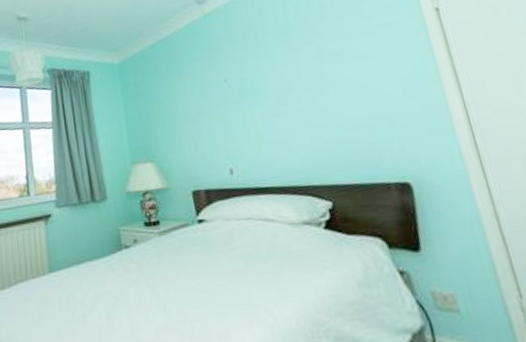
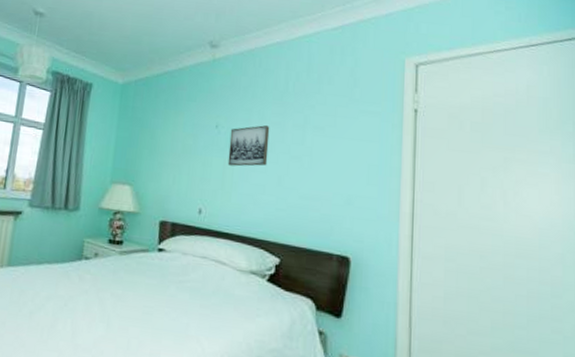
wall art: none [241,66,290,117] -> present [227,125,270,167]

